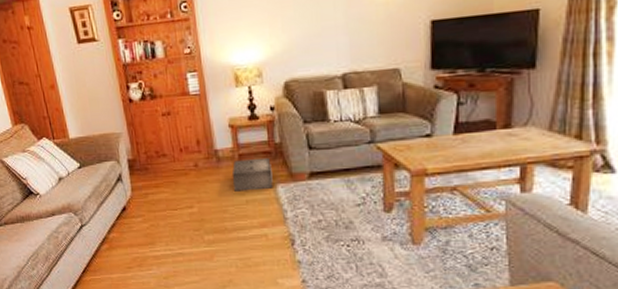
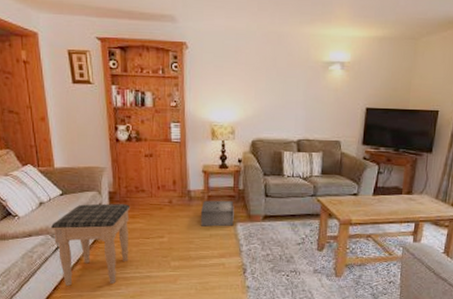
footstool: none [73,172,157,268] -> present [51,203,131,286]

